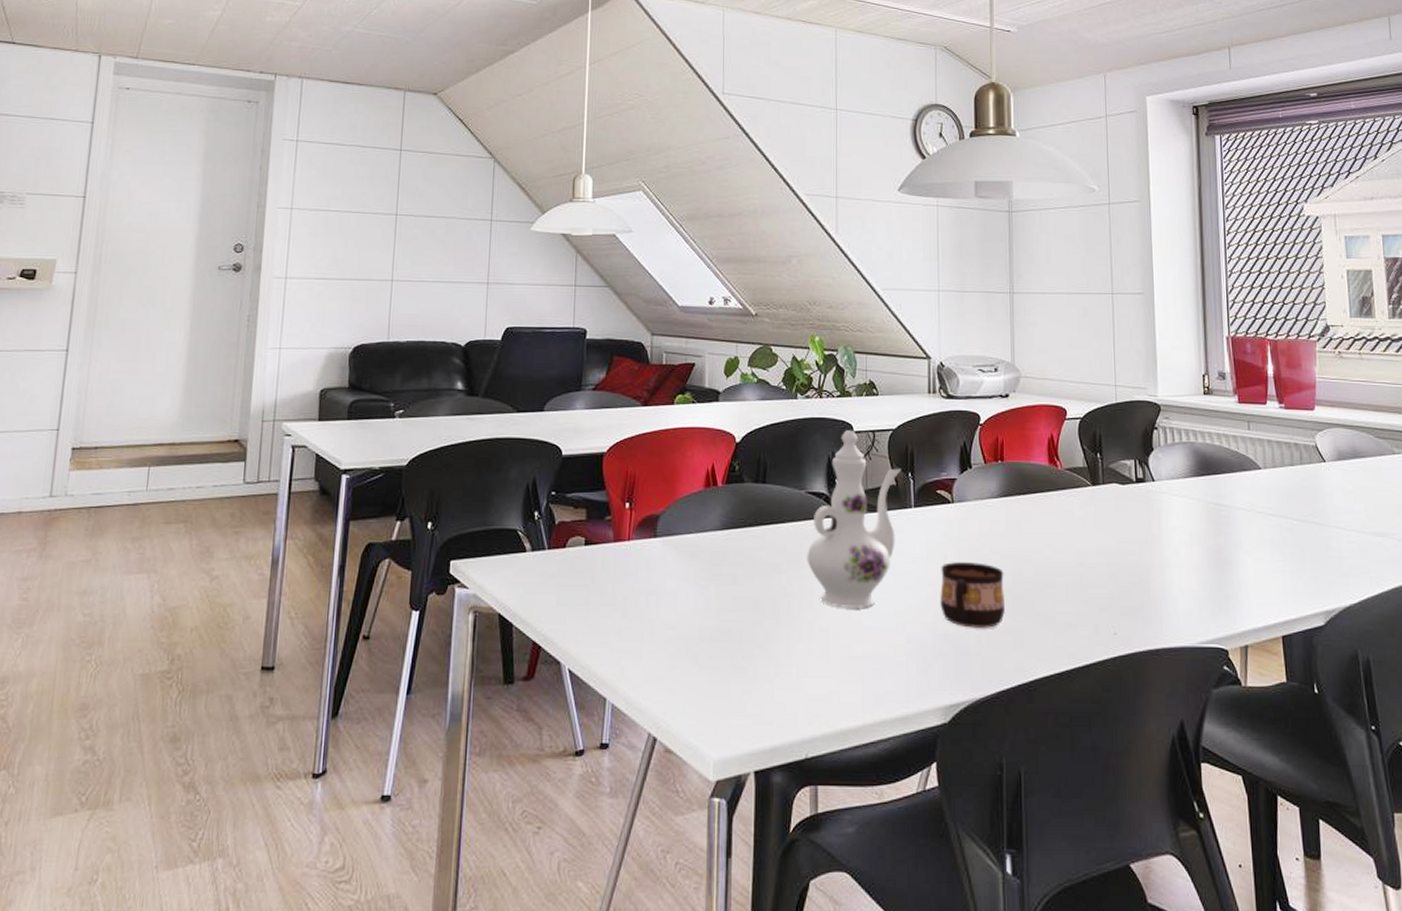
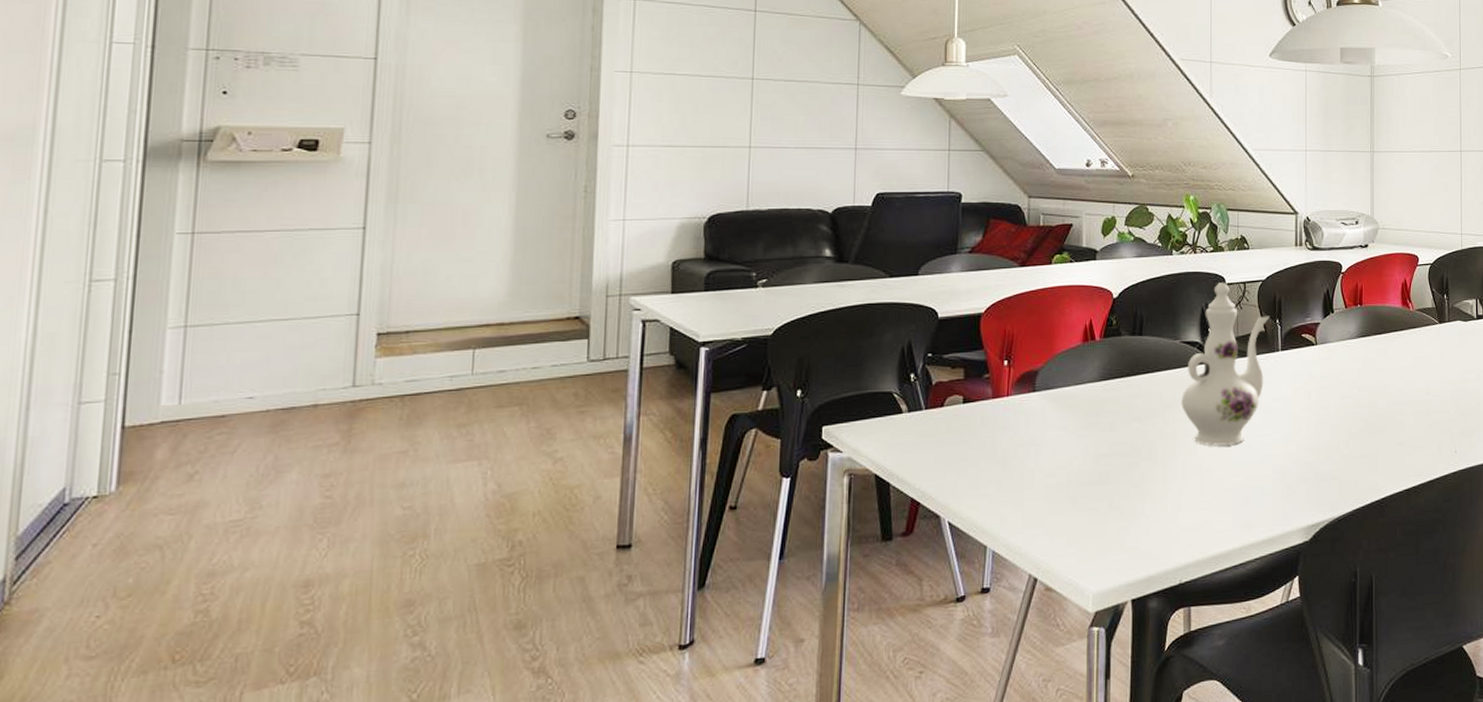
cup: present [940,562,1005,628] -> none [1304,397,1361,456]

